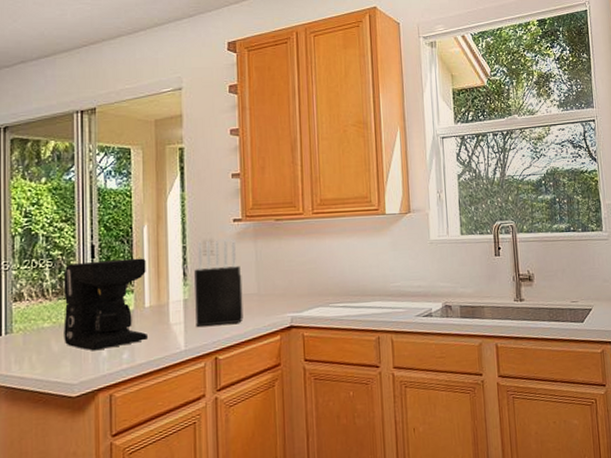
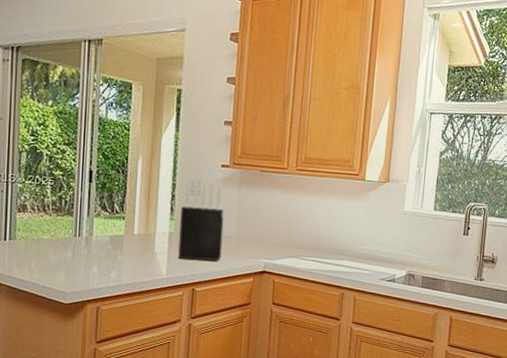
coffee maker: present [63,258,149,351] -> none [60,185,138,267]

